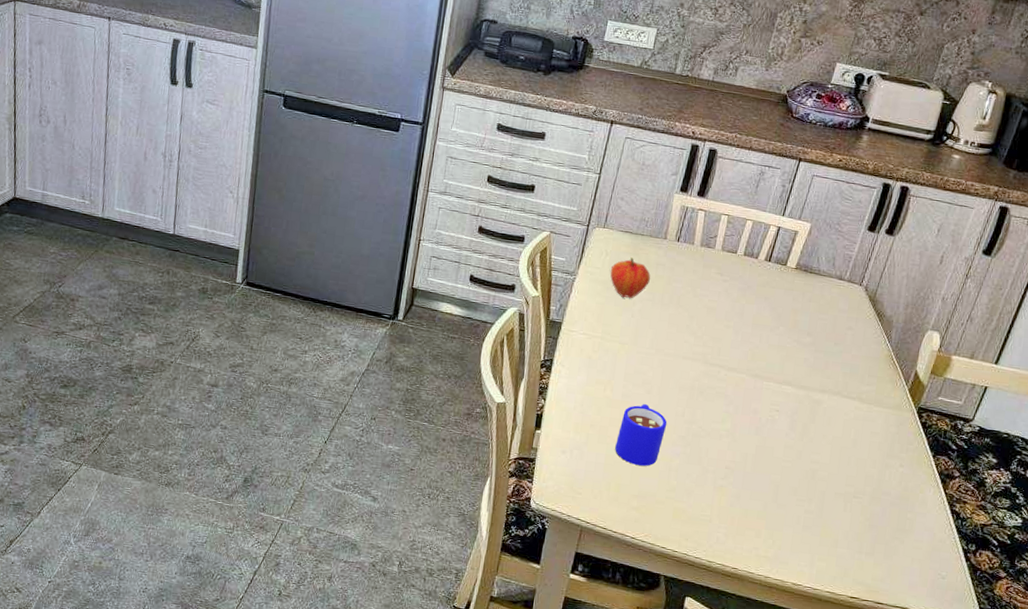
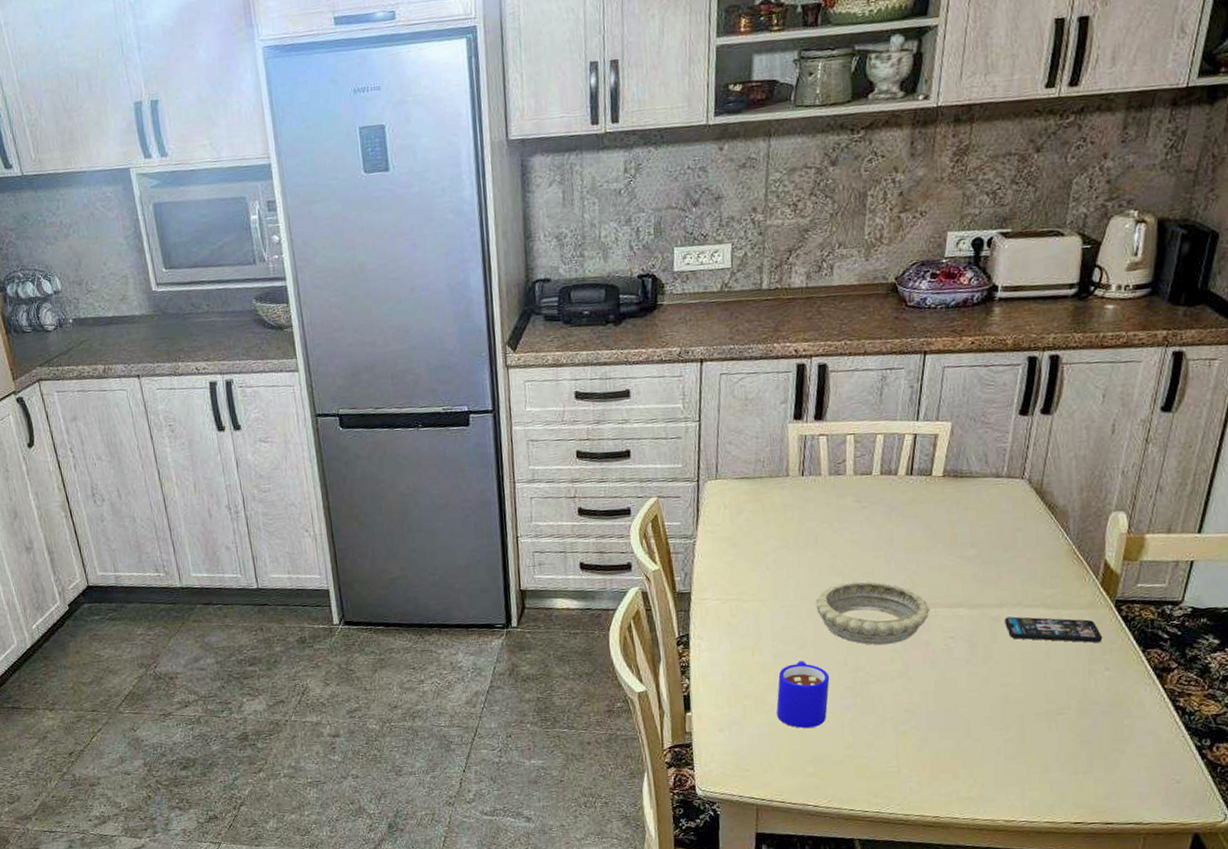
fruit: present [610,257,651,299] -> none [732,505,780,551]
decorative bowl: none [667,342,764,406] -> present [815,581,930,645]
smartphone: none [824,402,903,442] -> present [1005,616,1103,643]

